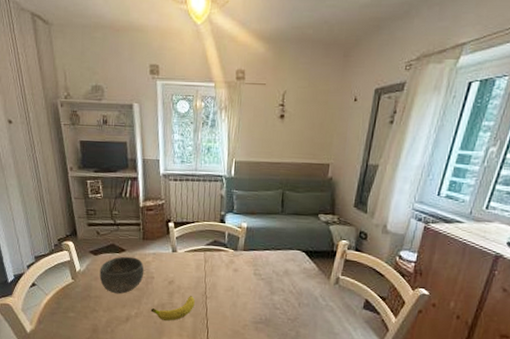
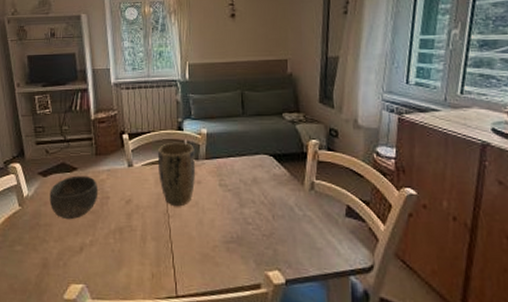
fruit: present [150,296,195,321] -> none [107,216,156,247]
plant pot: none [199,233,234,290] -> present [157,142,195,207]

